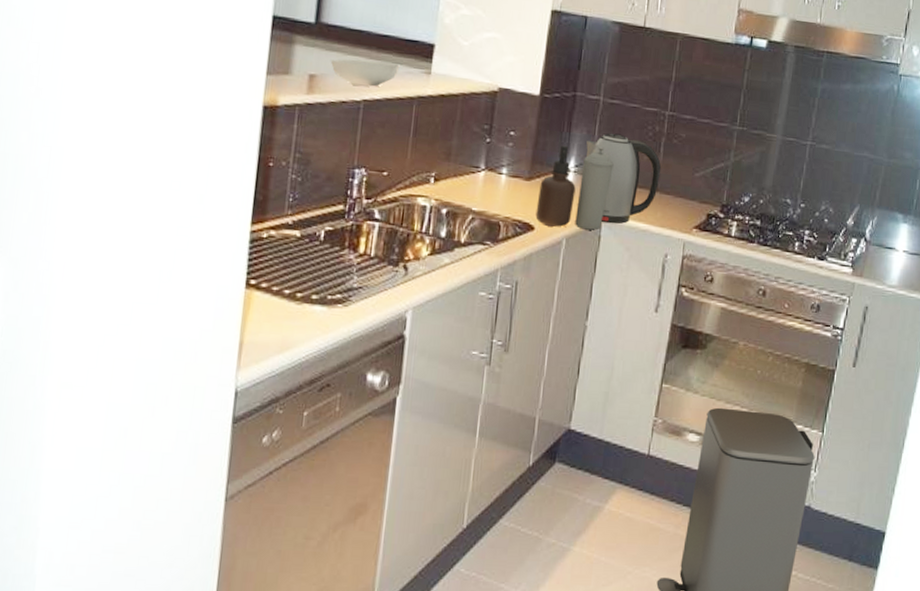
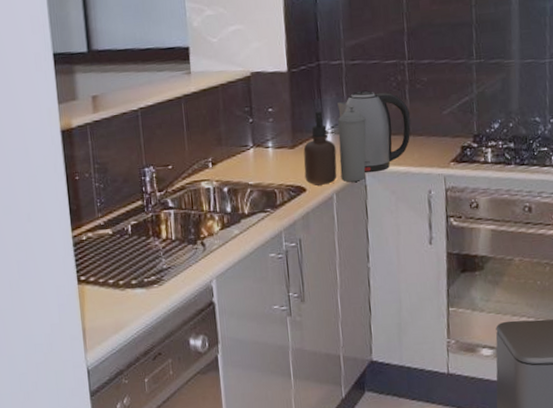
bowl: present [330,58,400,87] -> none [106,70,164,97]

